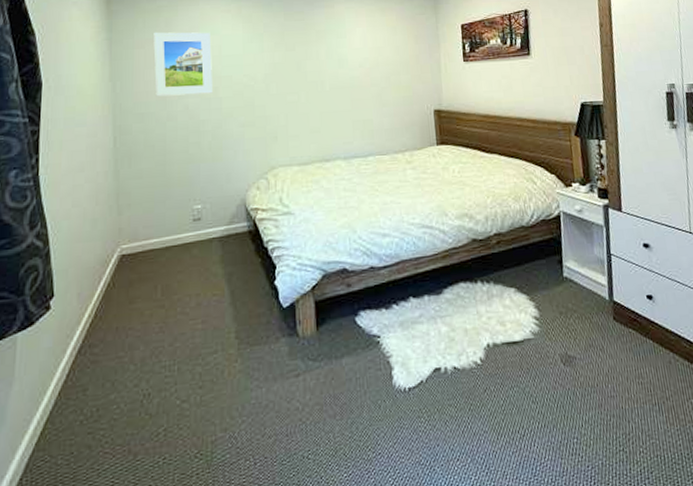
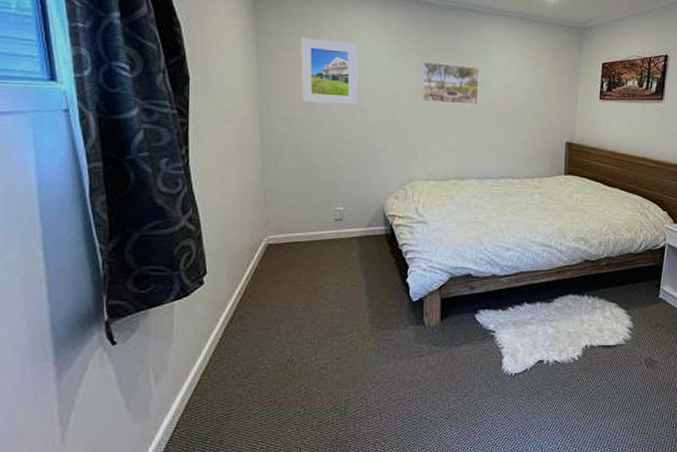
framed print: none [277,42,338,83] -> present [421,61,480,105]

